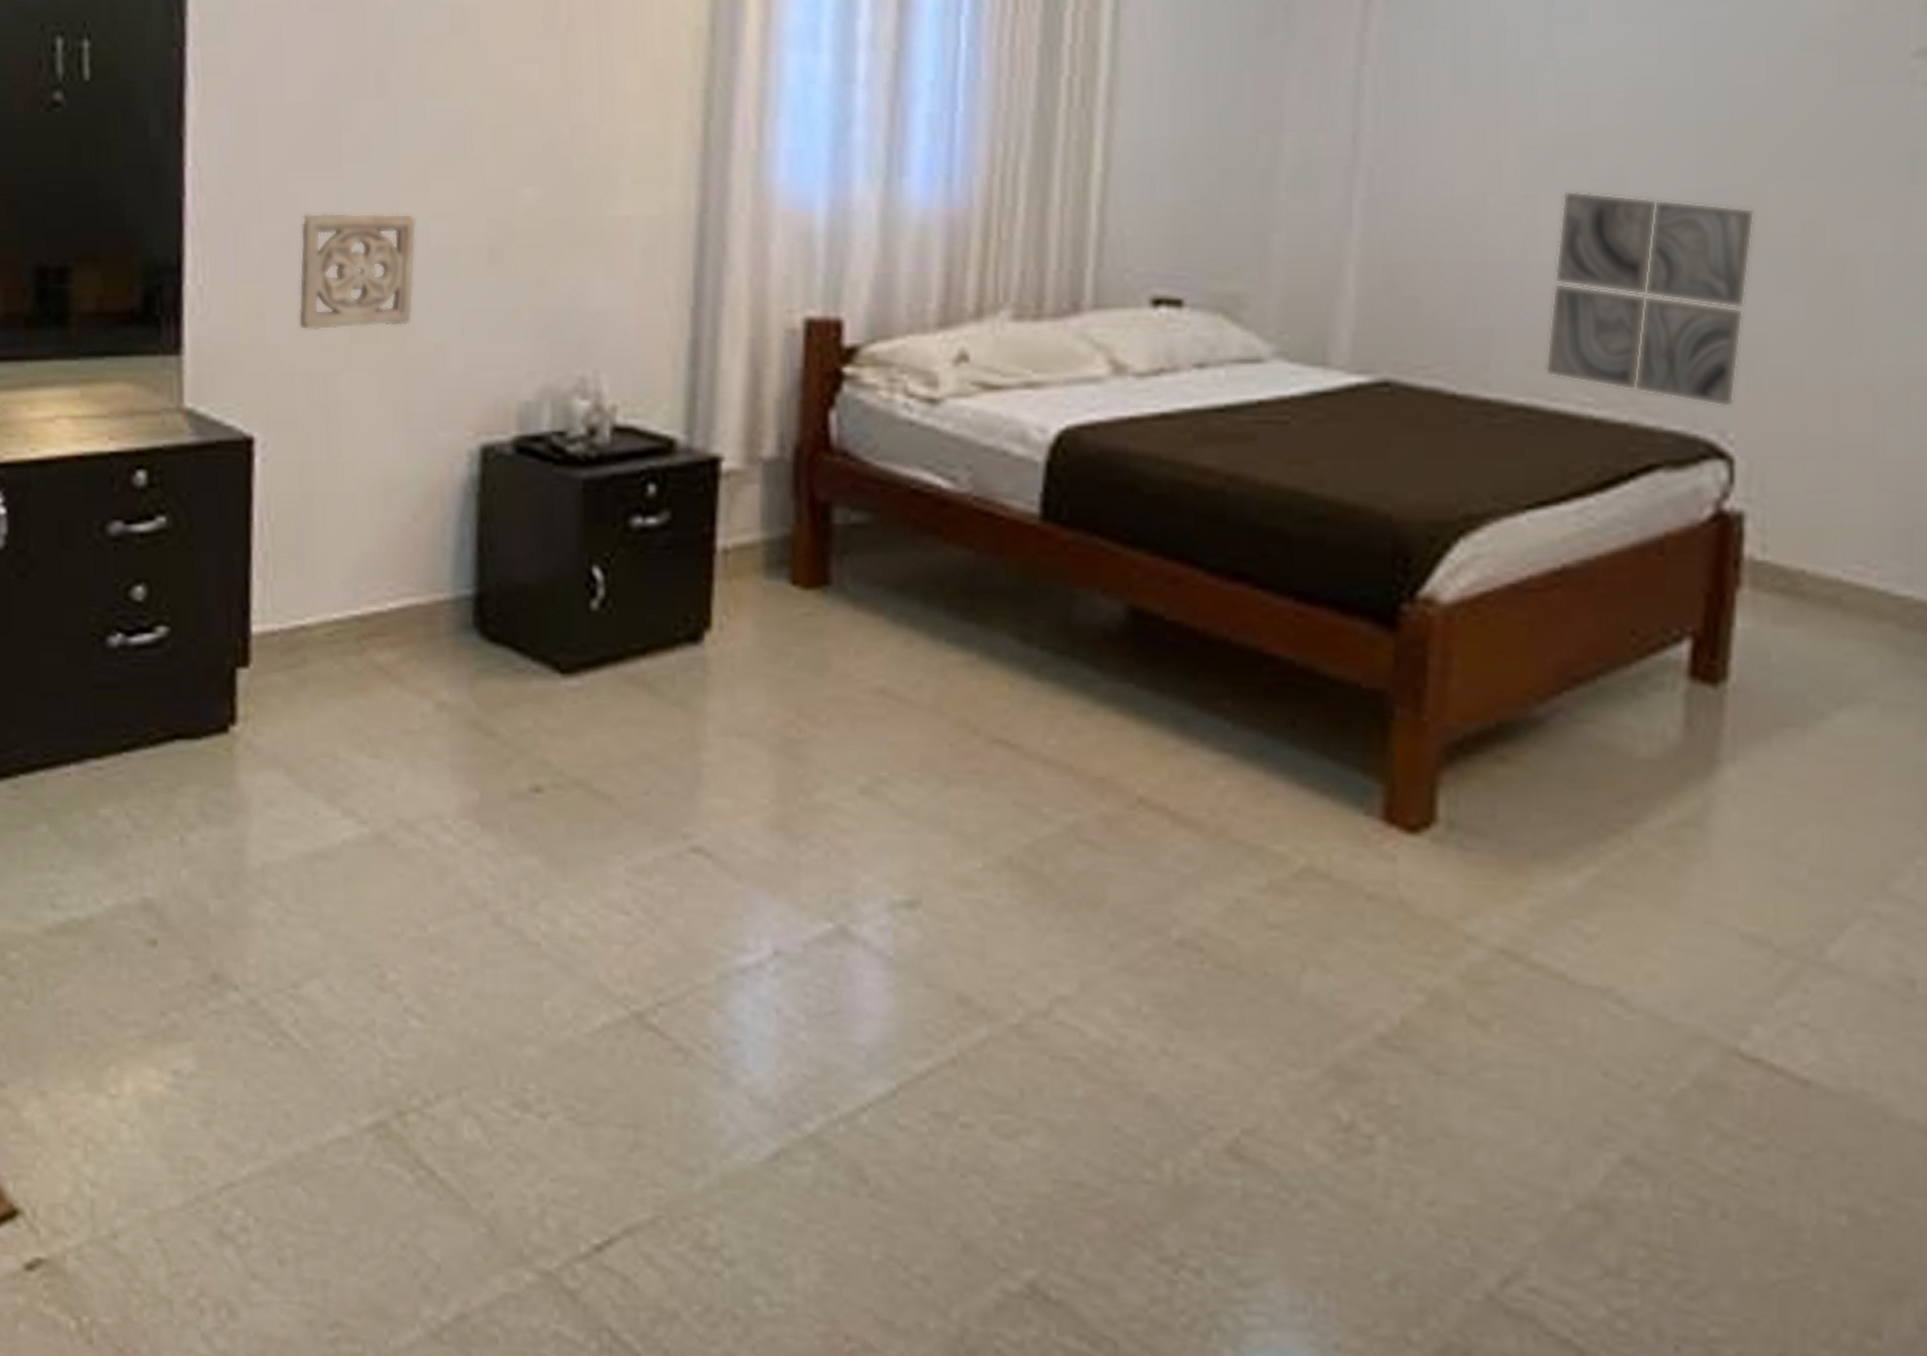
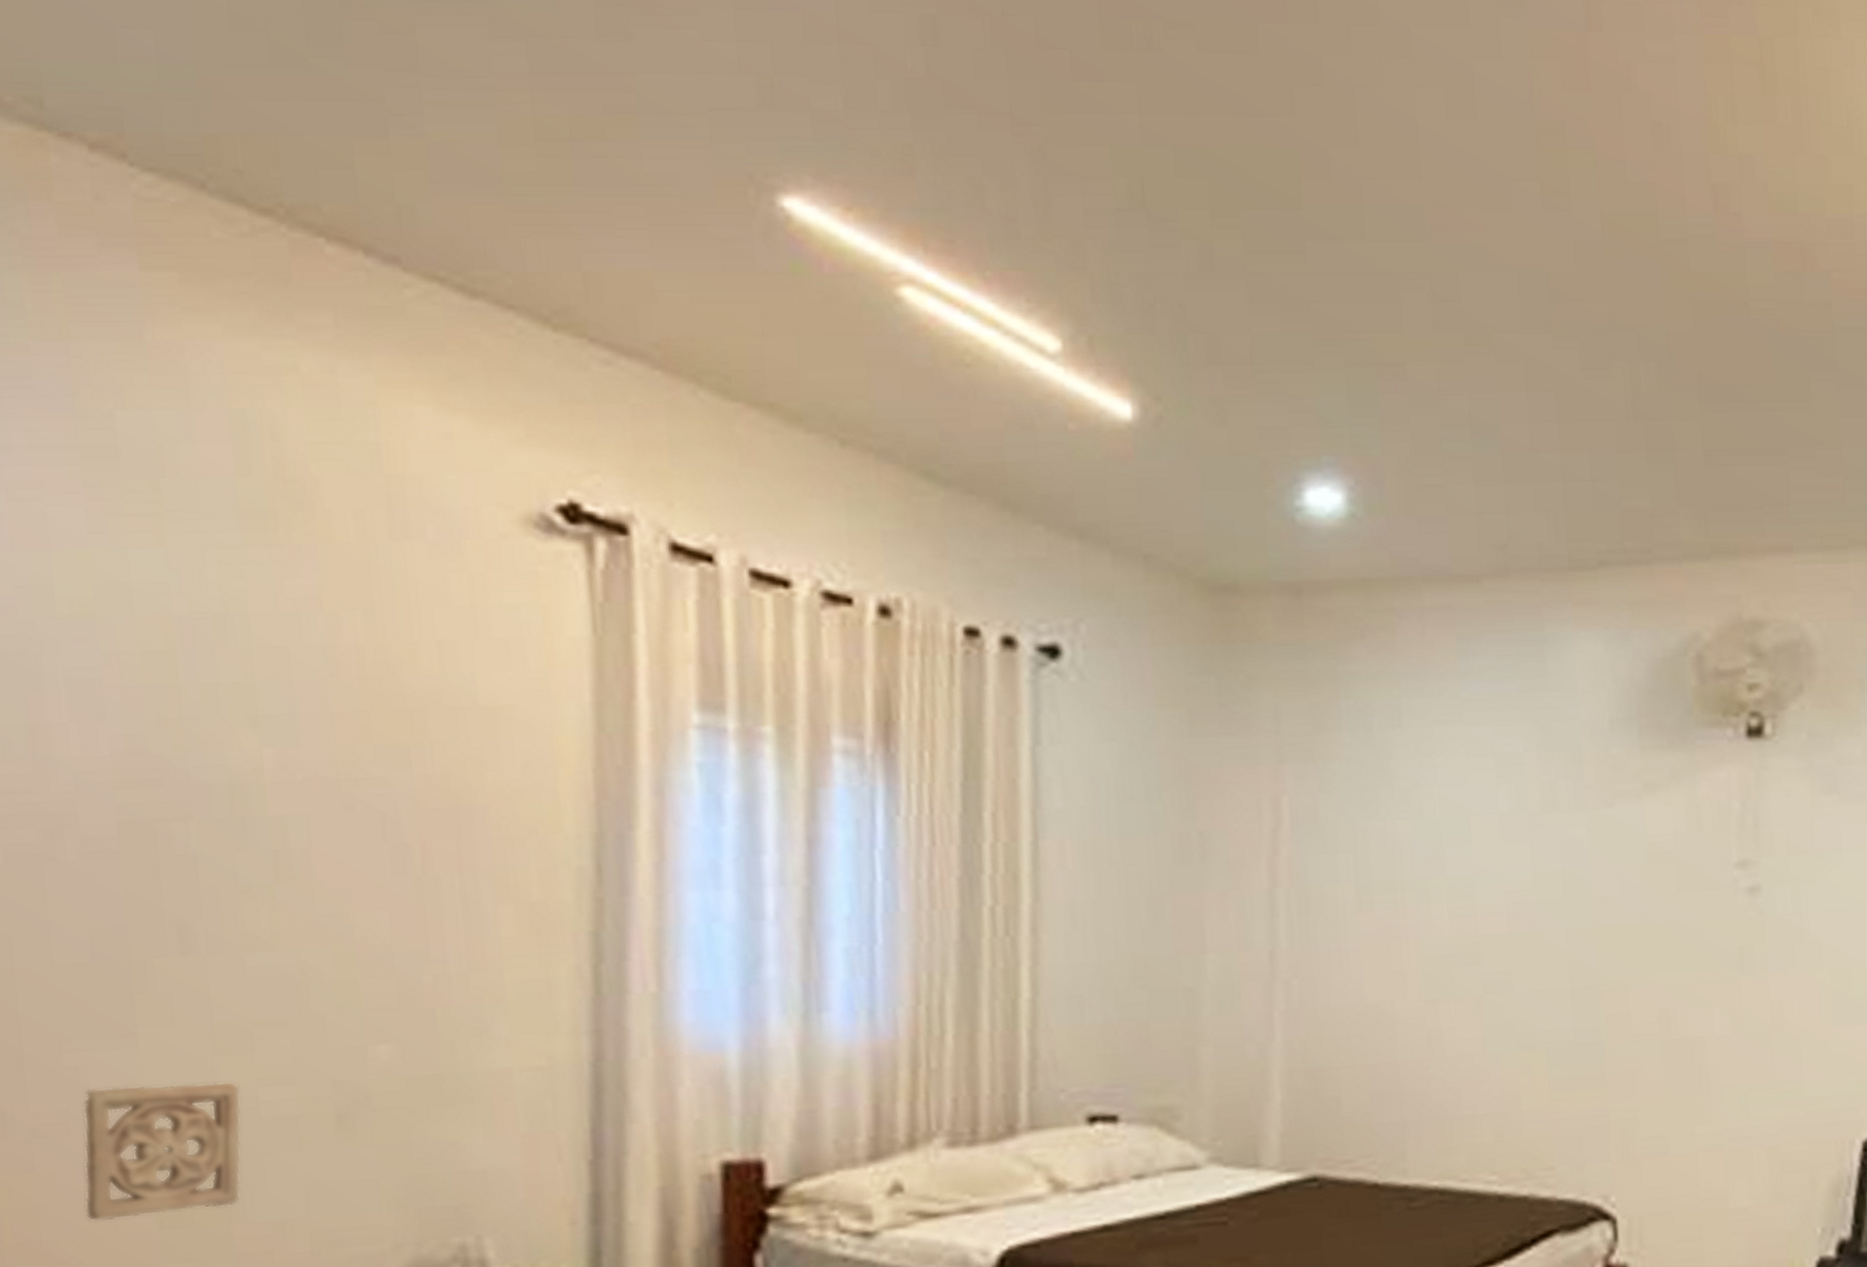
wall art: present [1544,190,1755,408] -> none [1453,993,1620,1175]

